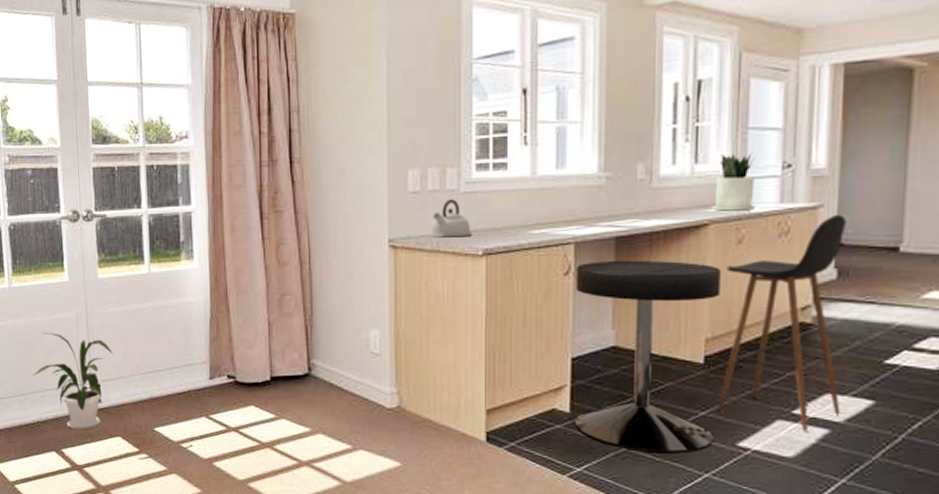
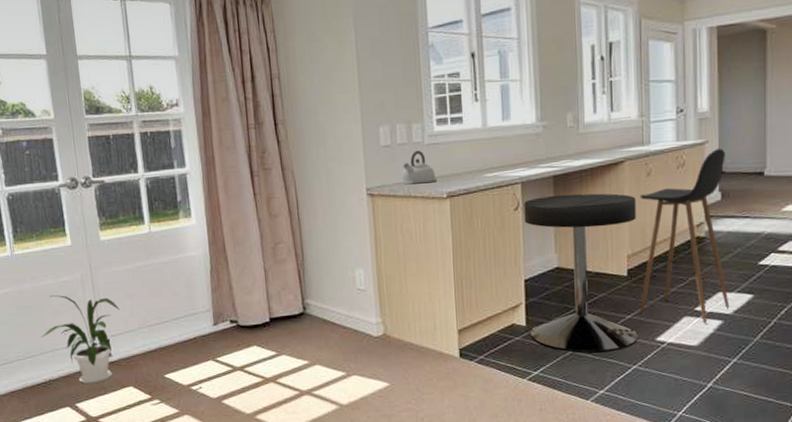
planter: present [710,153,756,211] -> none [625,101,659,150]

